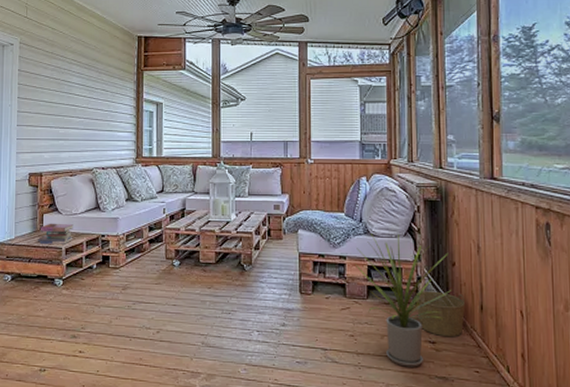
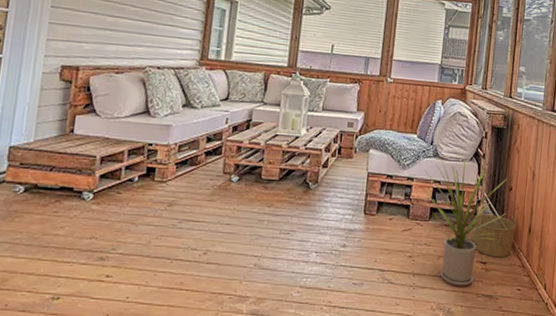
books: present [37,223,73,244] -> none [64,126,114,152]

